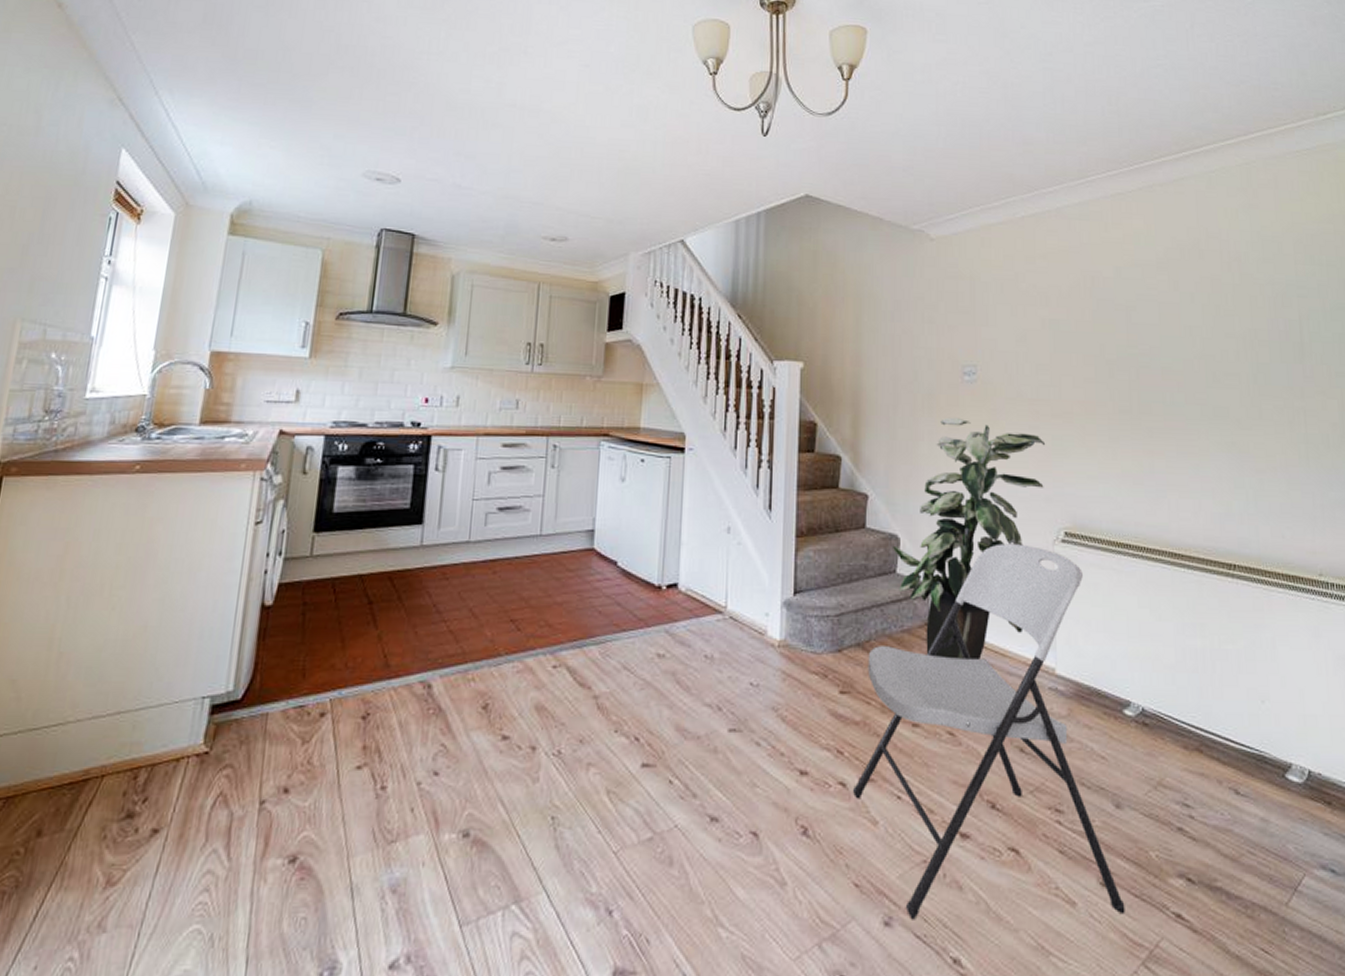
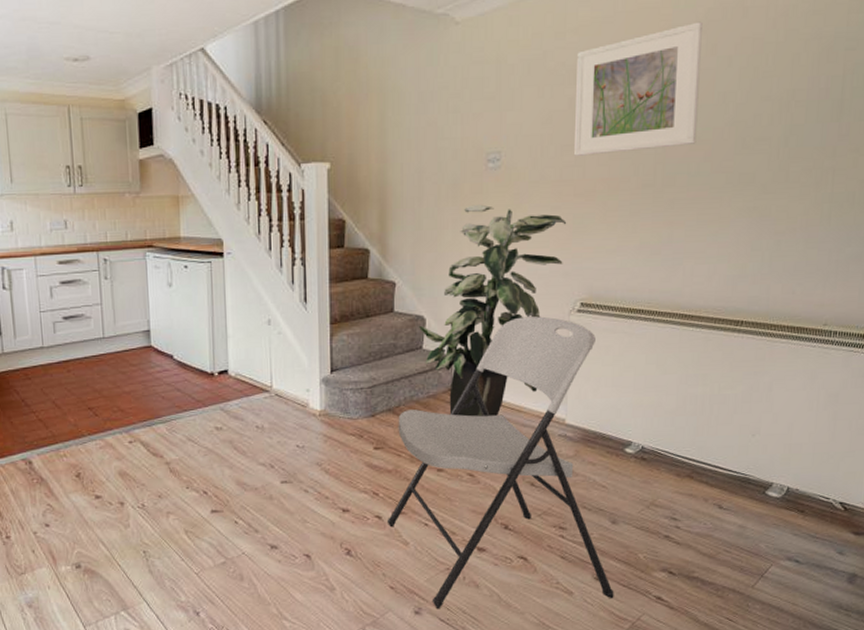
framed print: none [1047,259,1168,377] -> present [573,21,703,156]

